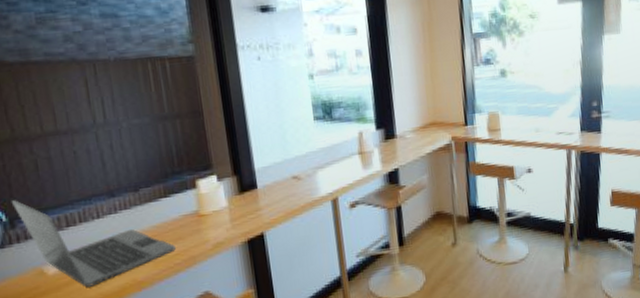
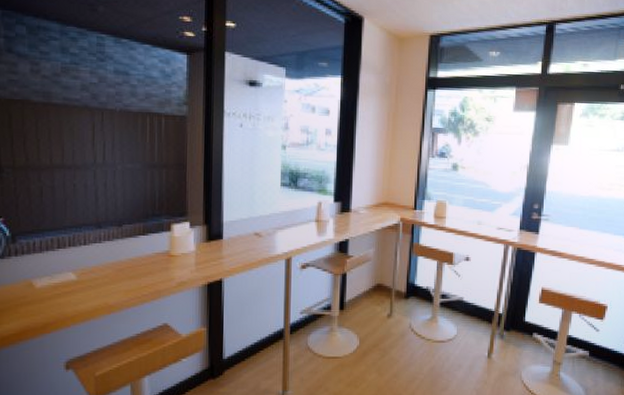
laptop: present [11,200,176,287] -> none [15,219,145,303]

